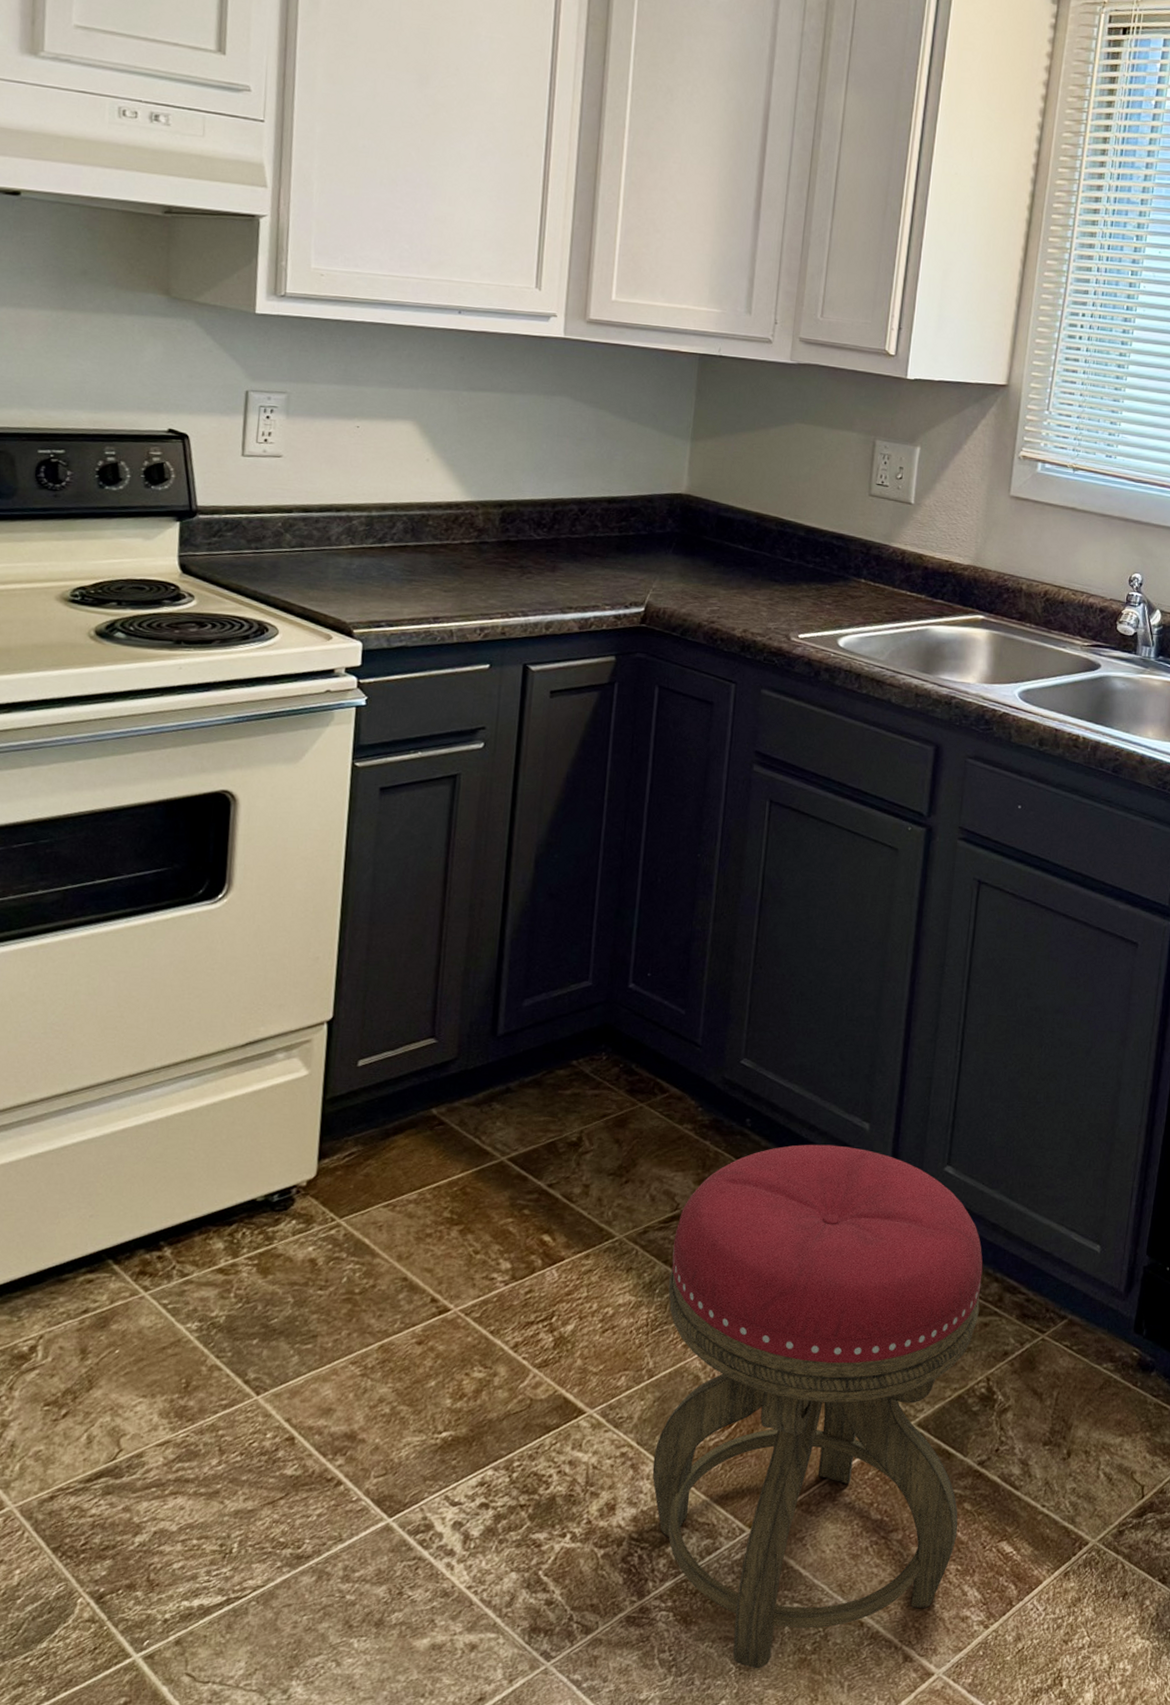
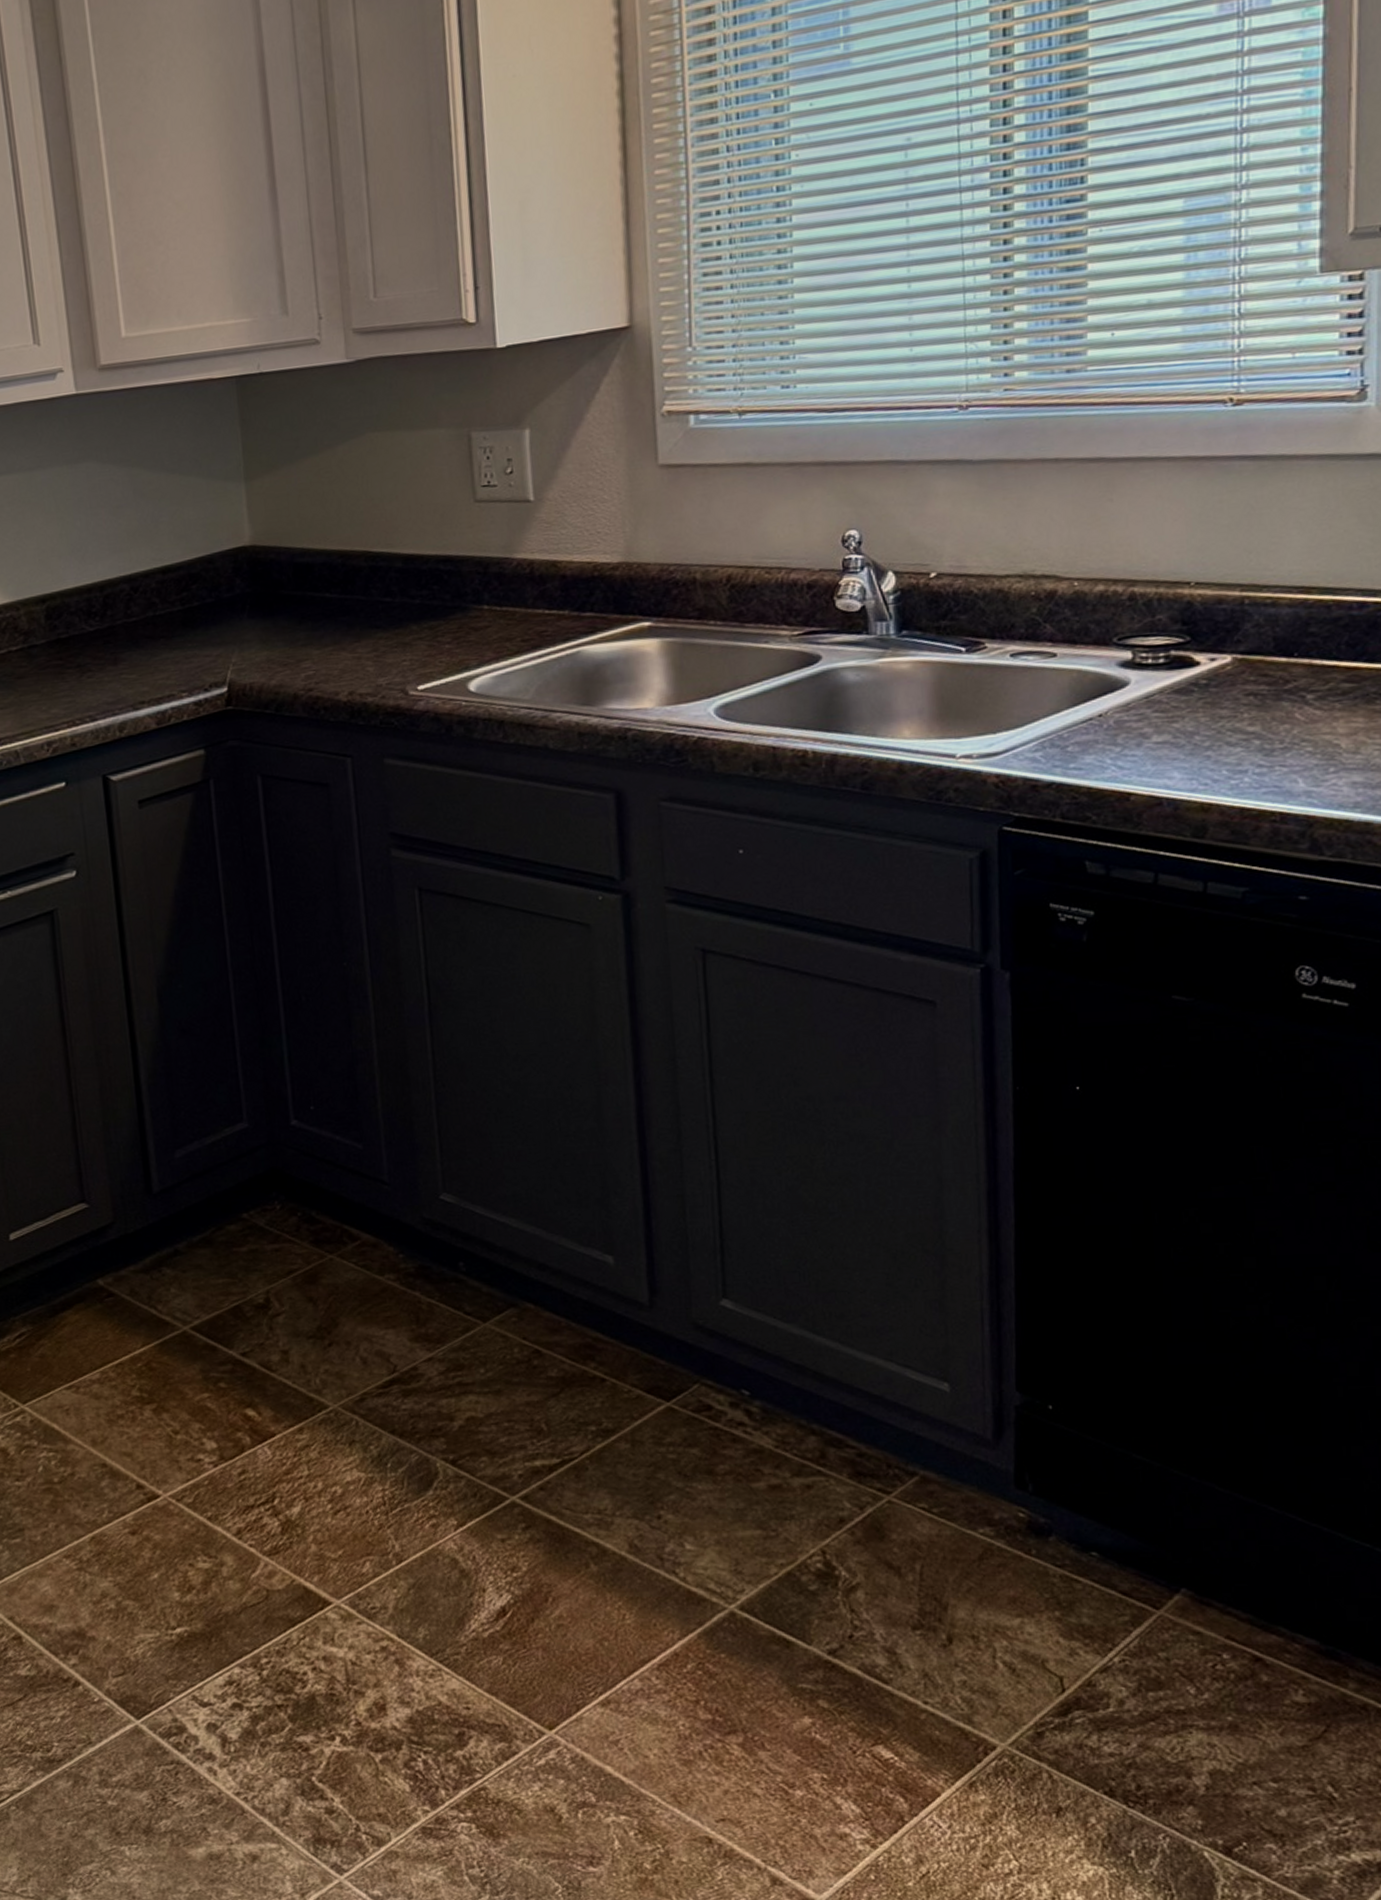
stool: present [652,1144,983,1669] -> none [397,1284,816,1889]

